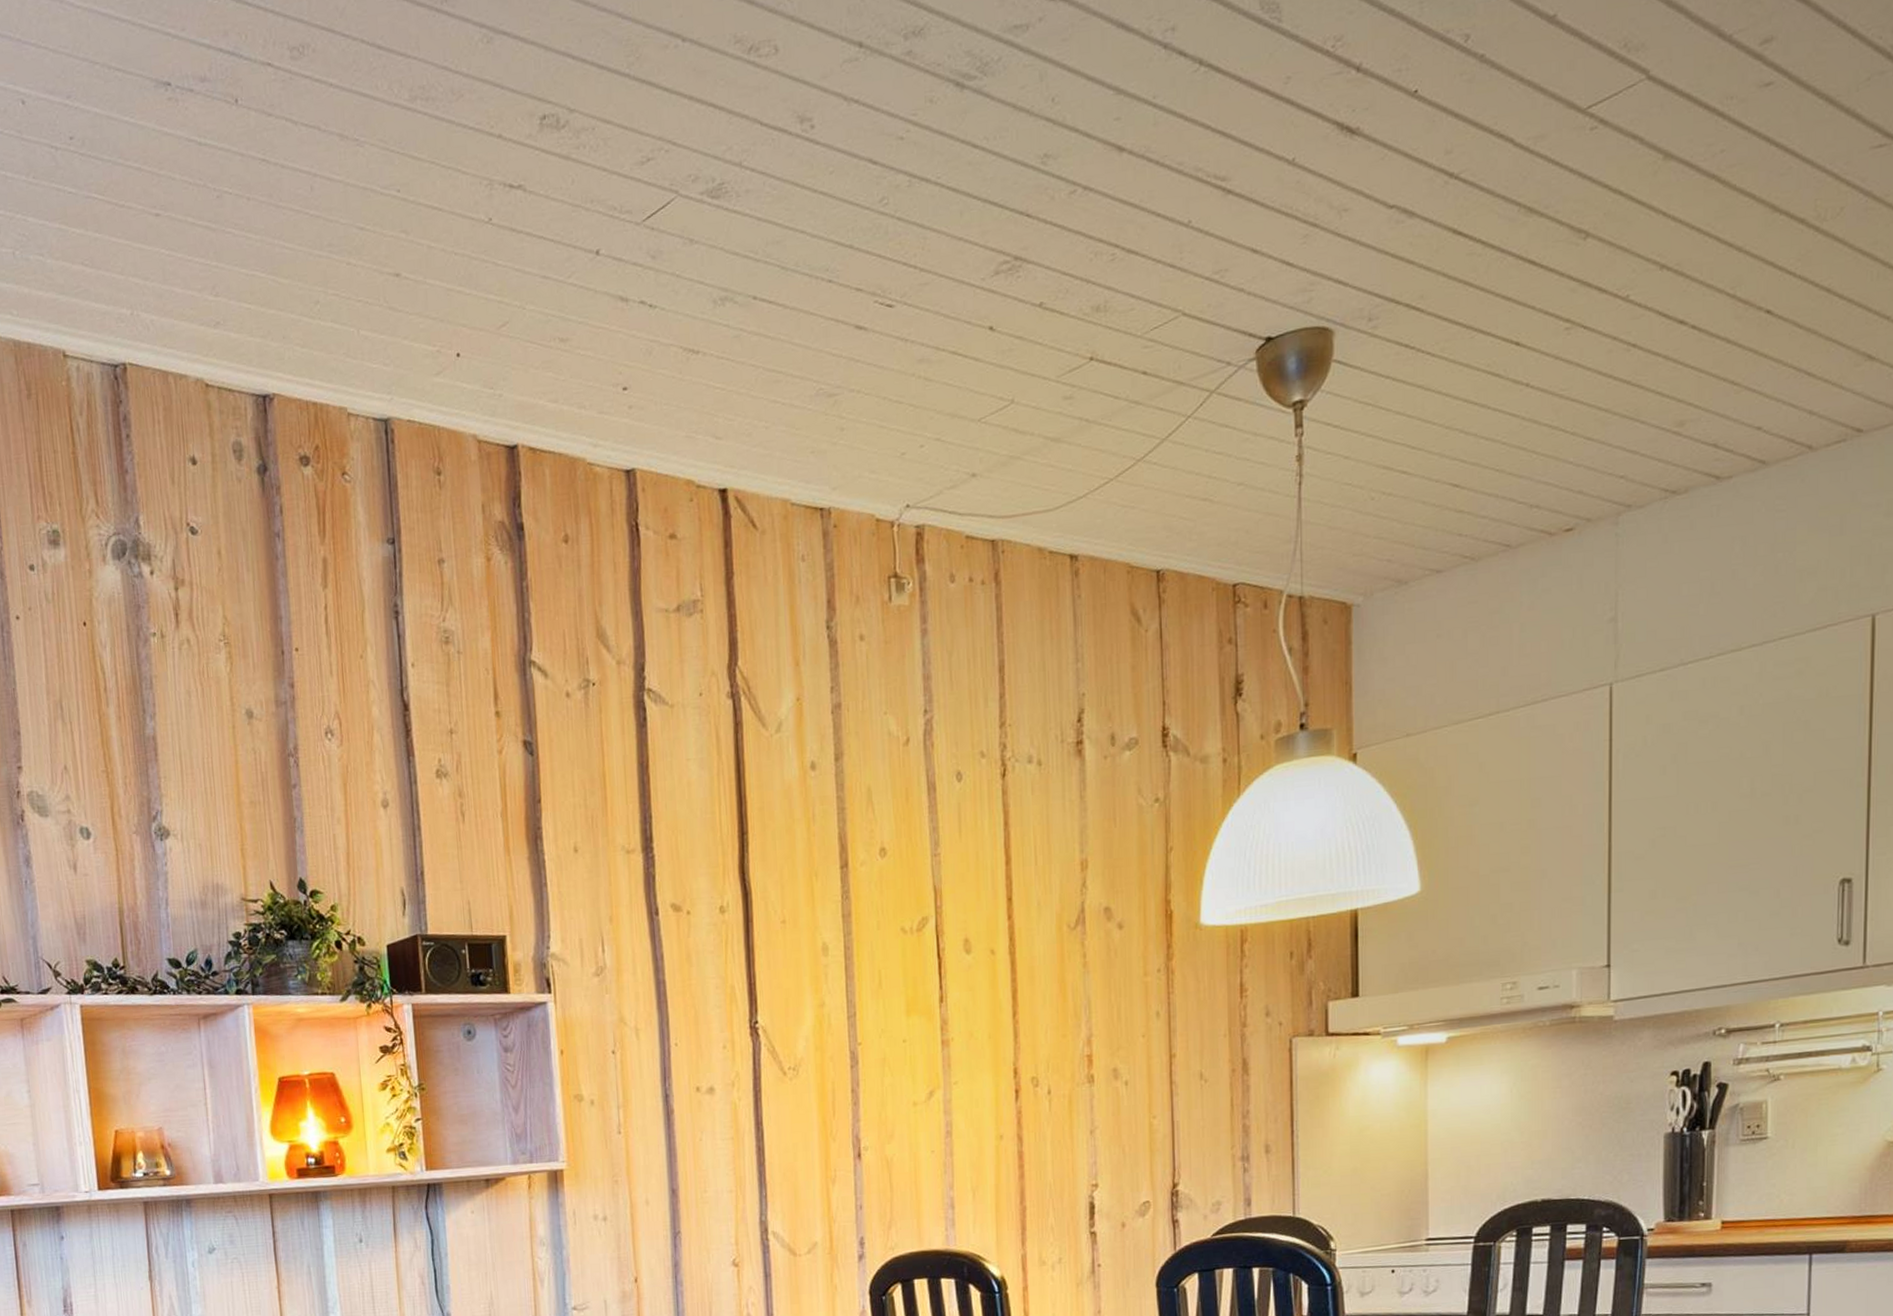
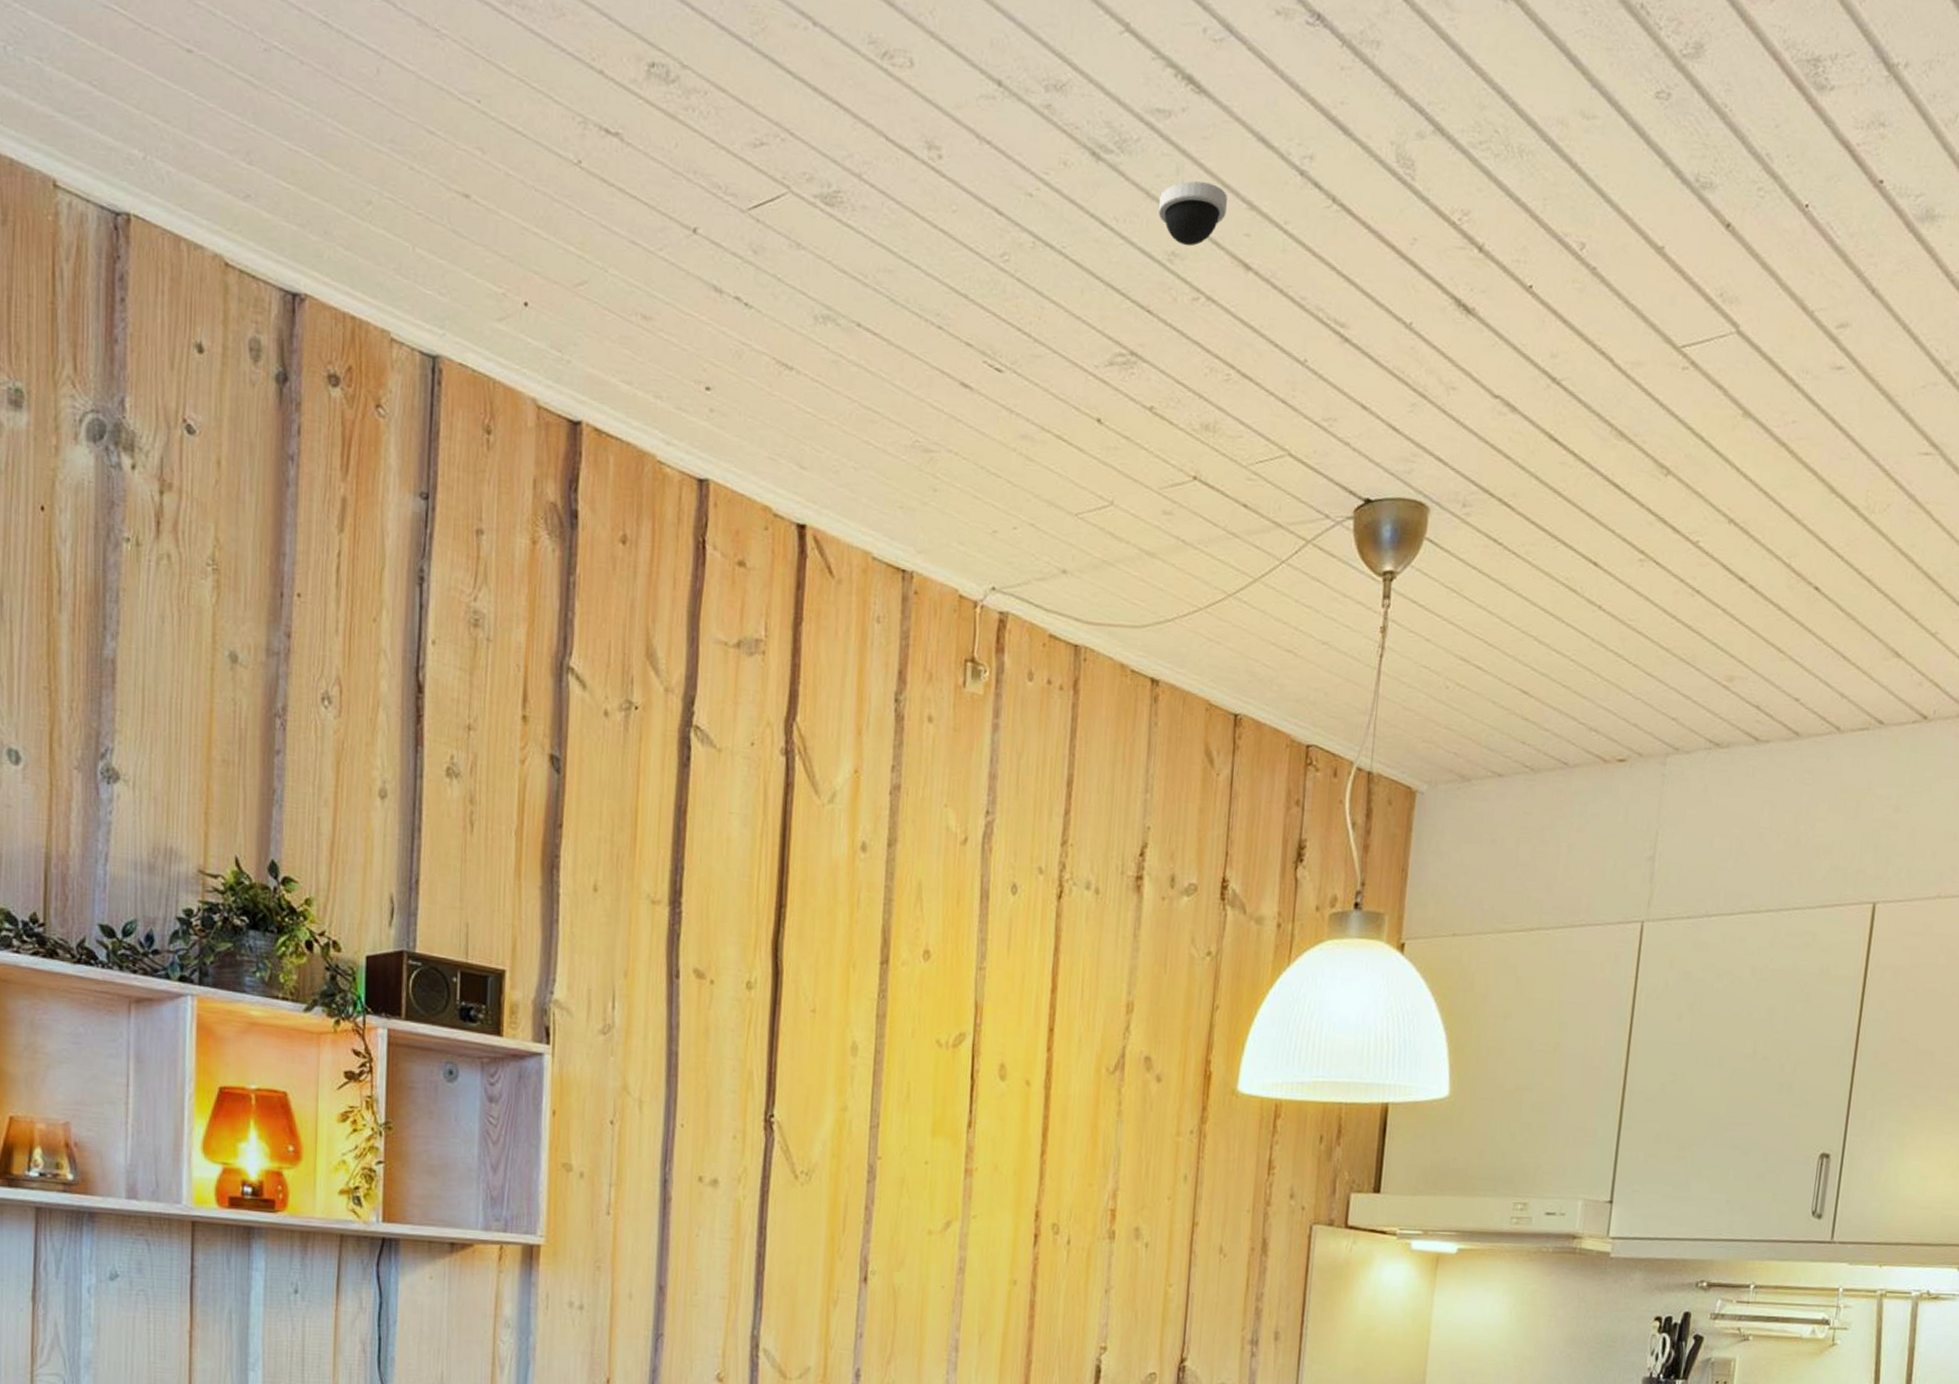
dome security camera: none [1026,80,1094,146] -> present [1158,181,1228,247]

